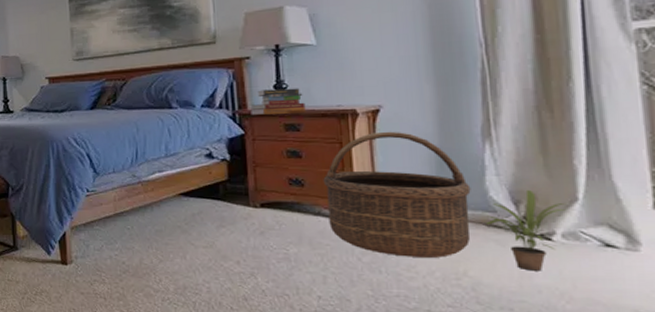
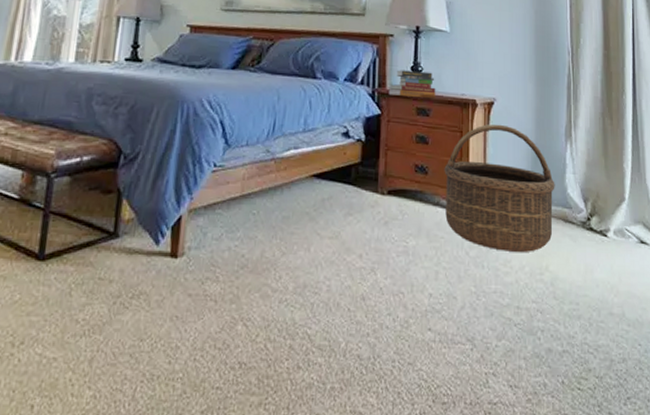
potted plant: present [486,189,567,271] -> none [564,188,618,266]

